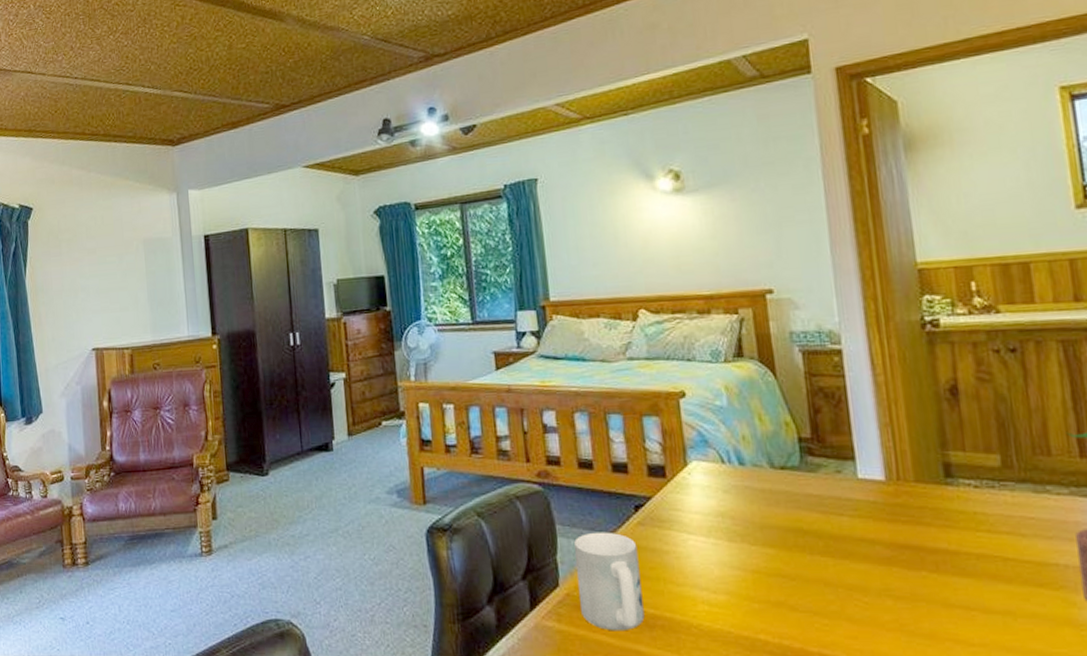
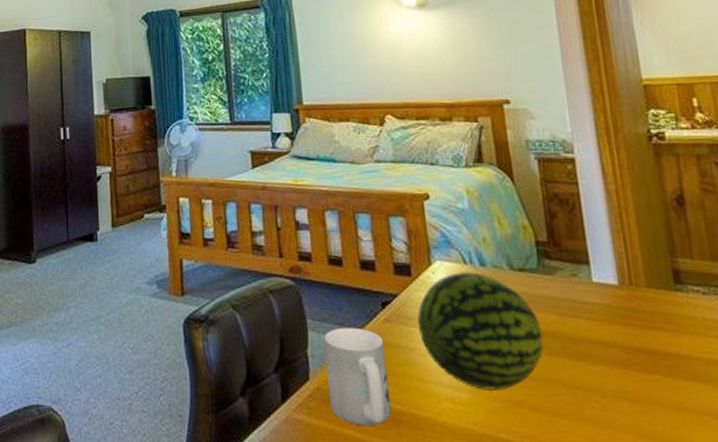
fruit: none [672,470,805,591] -> present [417,271,544,390]

